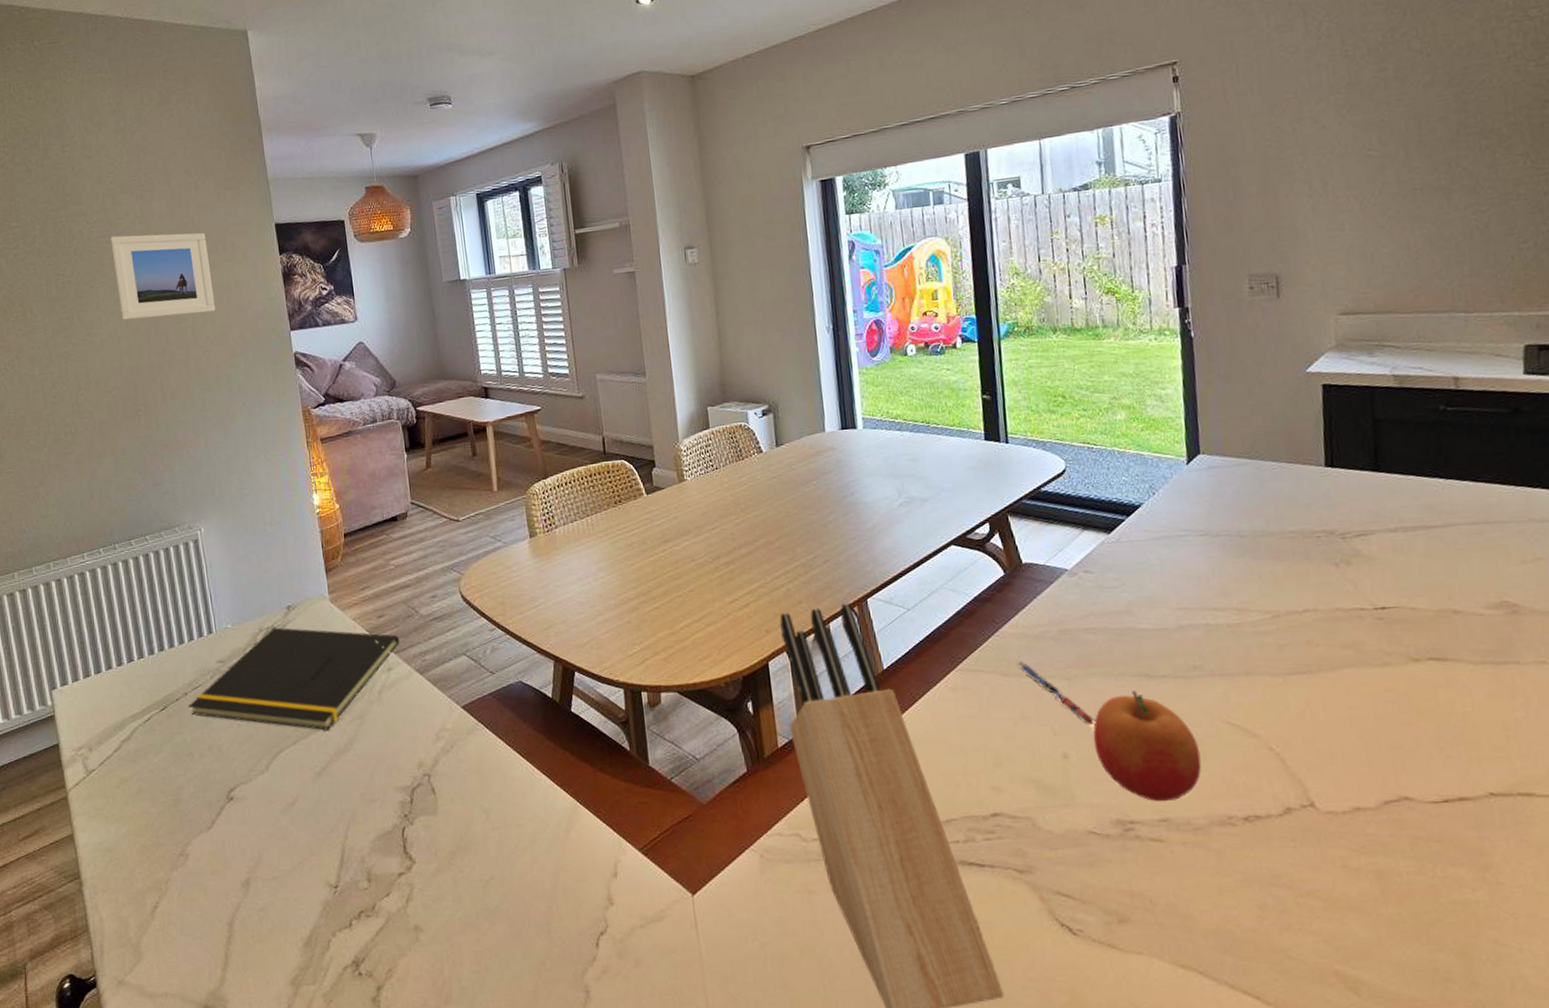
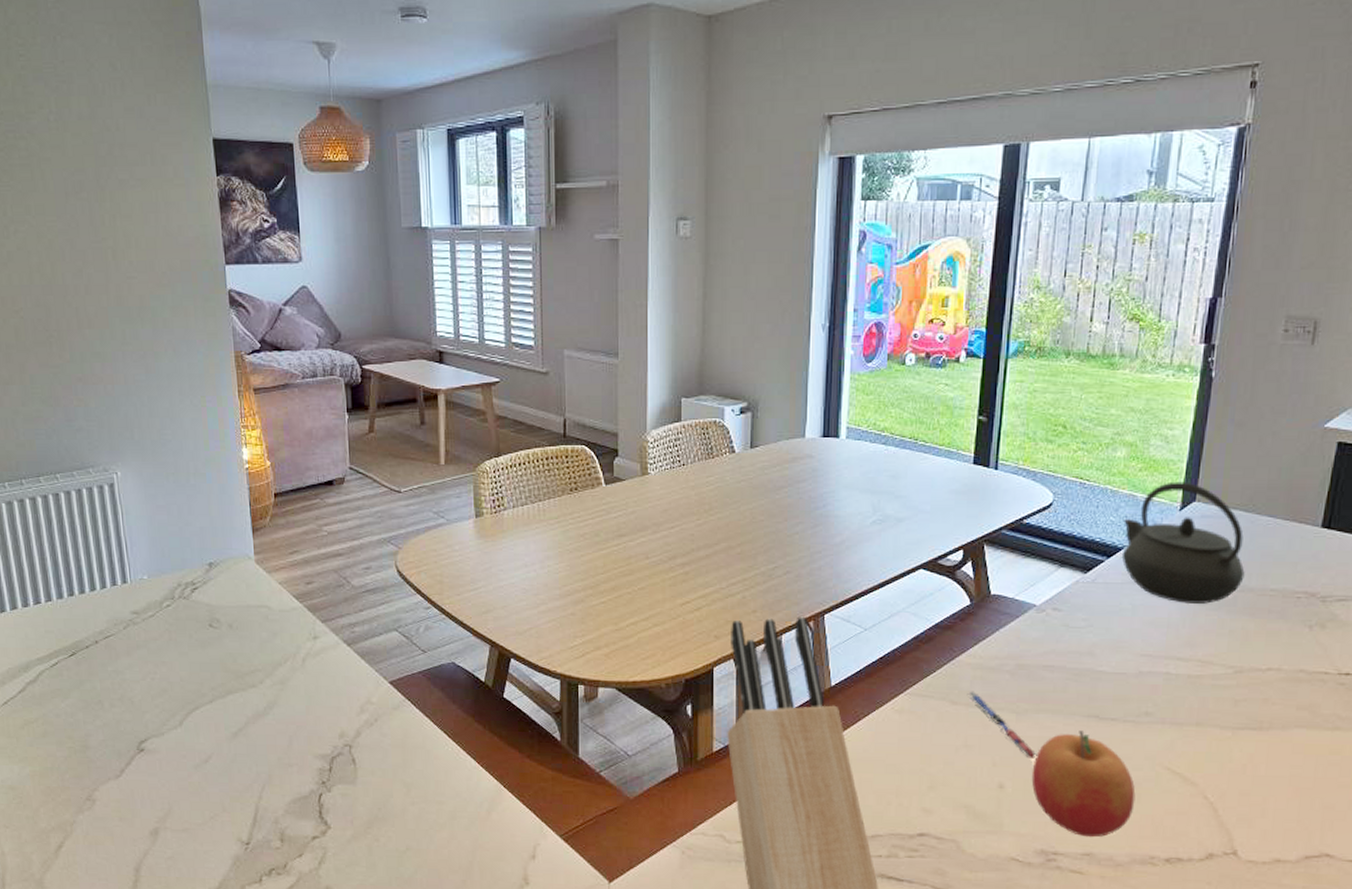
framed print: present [110,233,215,320] -> none [20,132,141,233]
notepad: present [189,627,400,731] -> none [99,583,328,692]
kettle: none [1136,436,1262,554] -> present [1121,481,1245,604]

